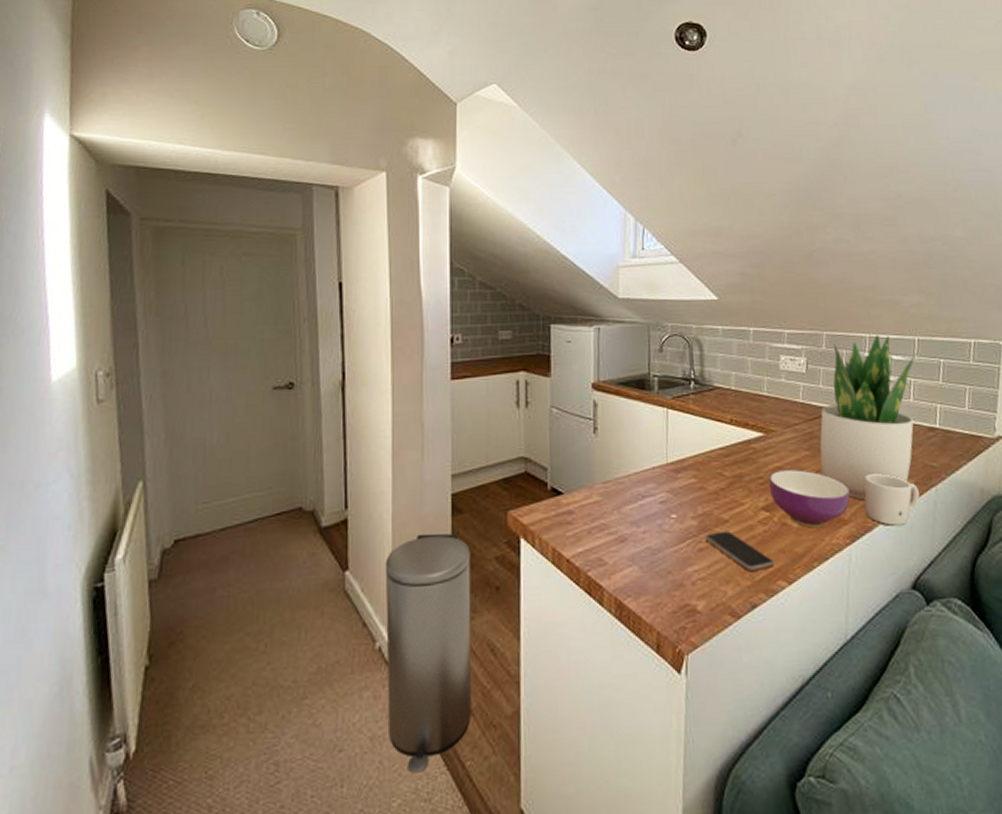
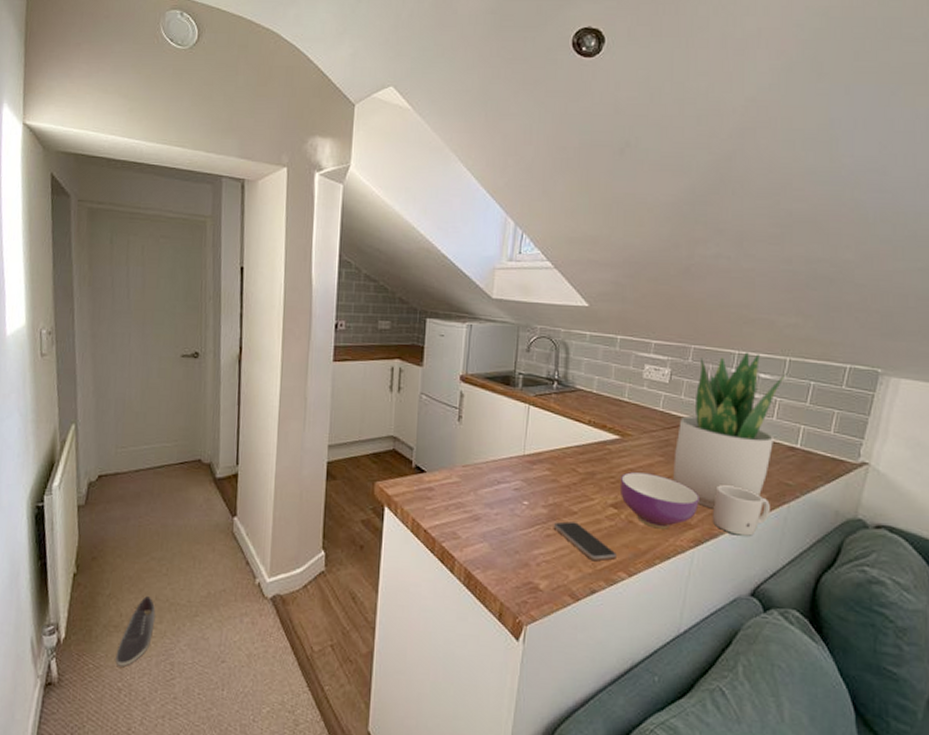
shoe: none [203,682,253,777] -> present [115,596,156,667]
pedal bin: present [385,533,472,773] -> none [262,493,340,689]

